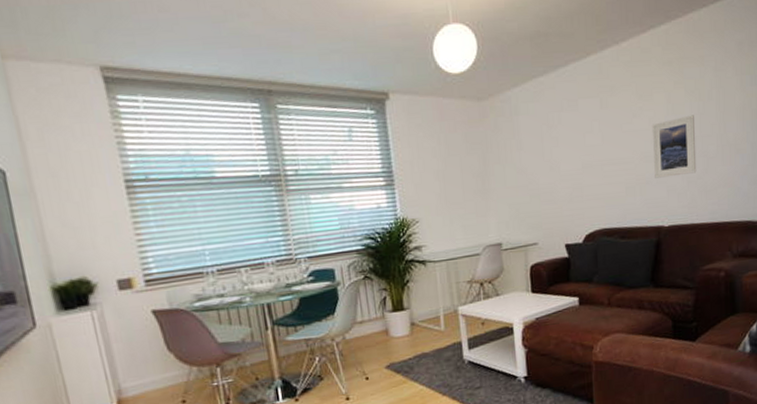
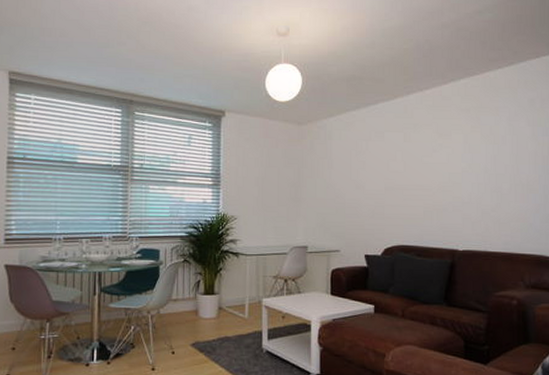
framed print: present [651,115,697,178] -> none [449,155,491,207]

